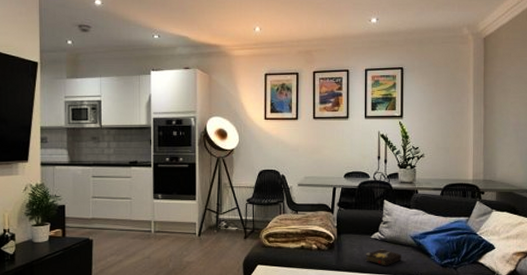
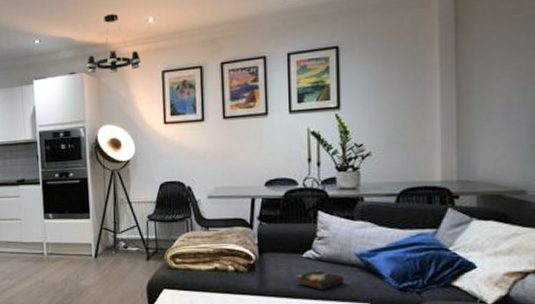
chandelier: none [200,20,247,71] -> present [87,14,141,74]

